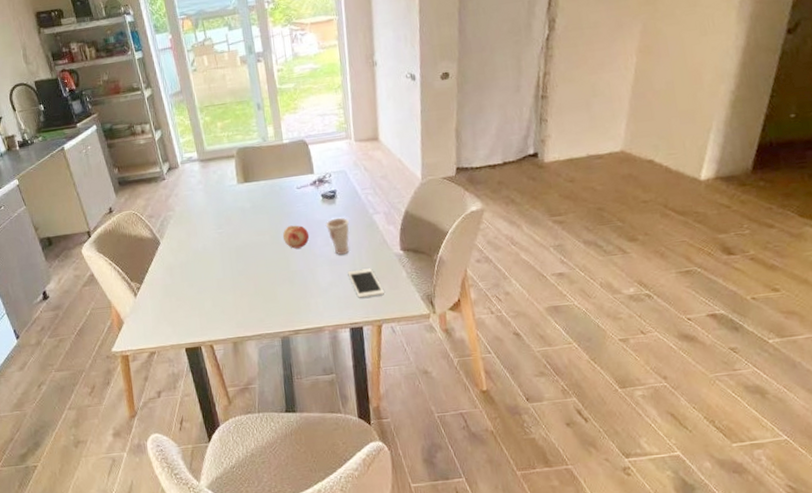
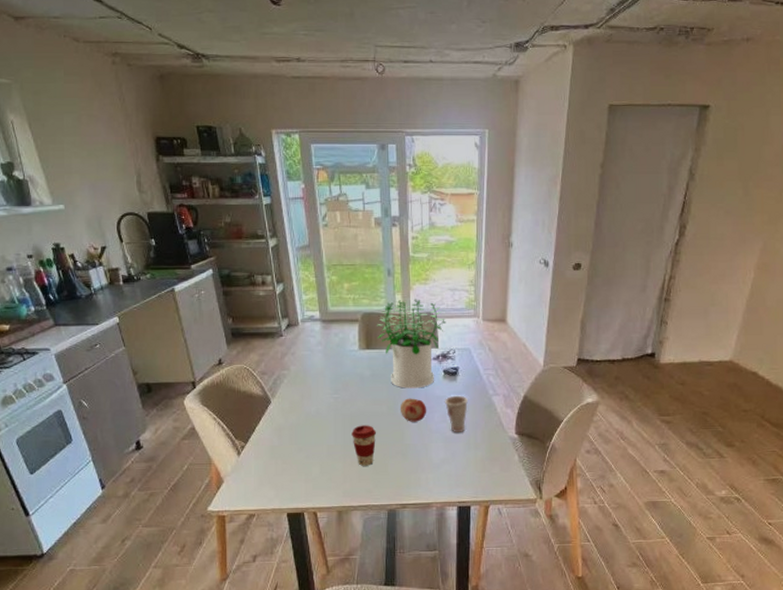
coffee cup: none [238,256,263,296] -> present [352,425,377,466]
potted plant: none [252,128,320,217] -> present [377,299,447,389]
cell phone: present [347,268,384,298] -> none [461,449,495,478]

